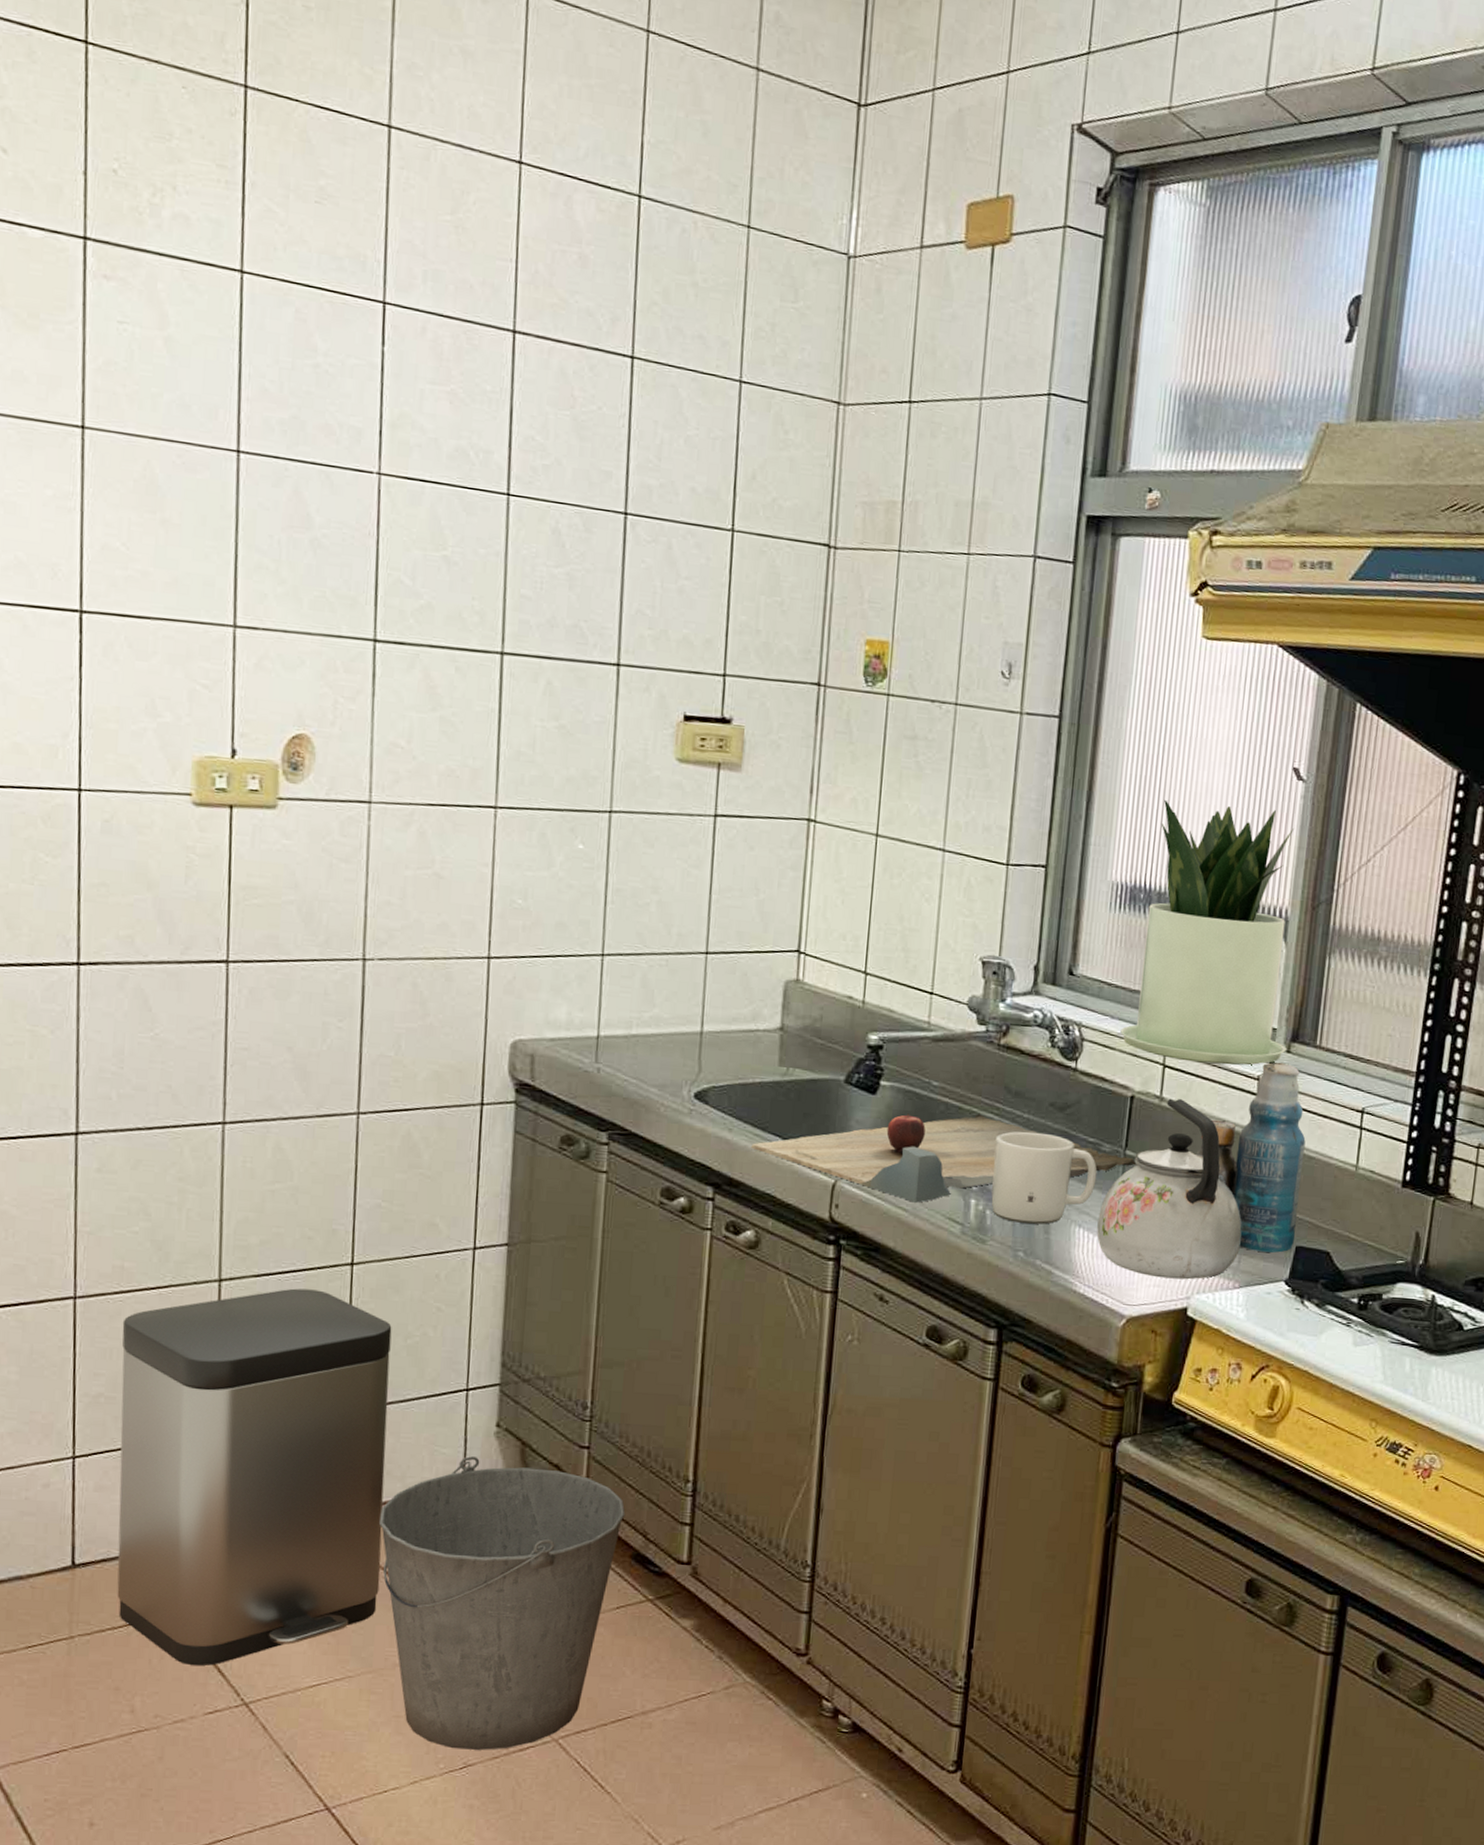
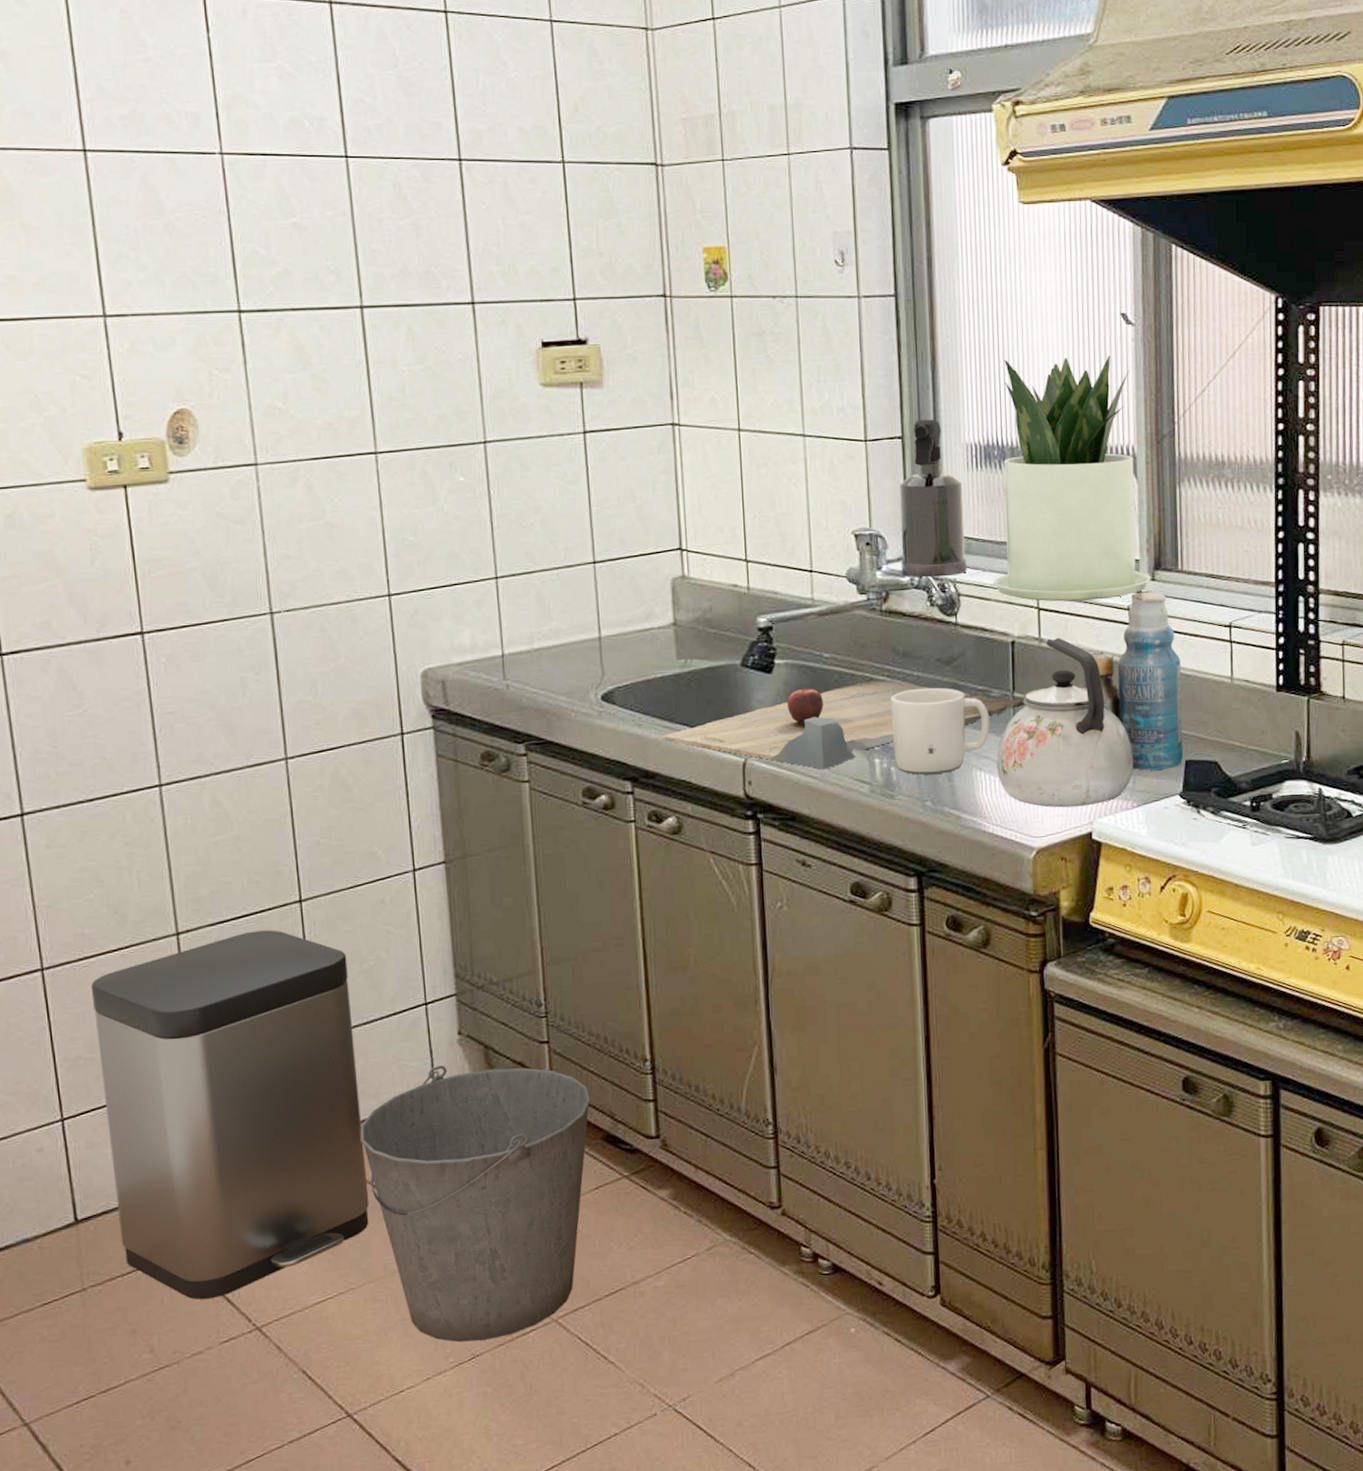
spray bottle: none [1025,850,1103,1019] -> present [898,419,967,578]

